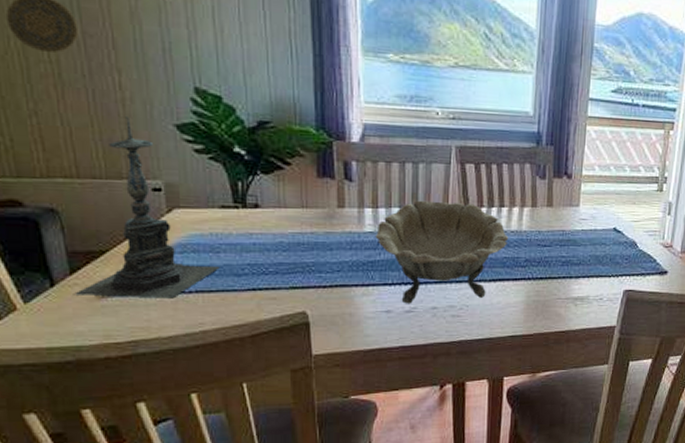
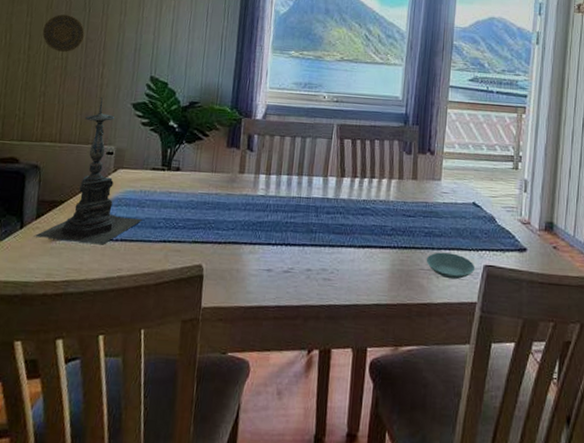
decorative bowl: present [375,200,509,304] -> none [265,169,378,265]
saucer: none [563,280,615,306] -> present [426,252,475,280]

